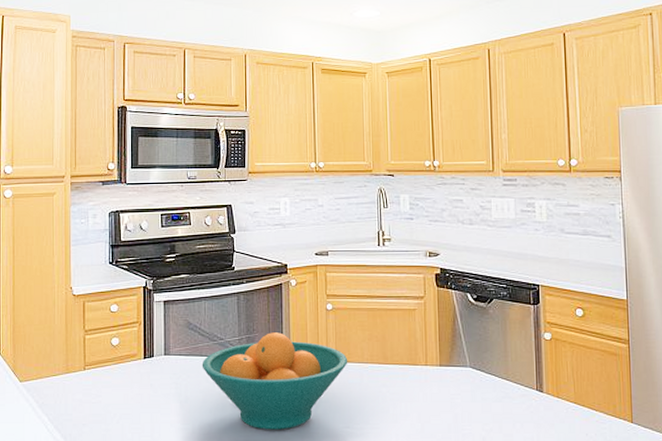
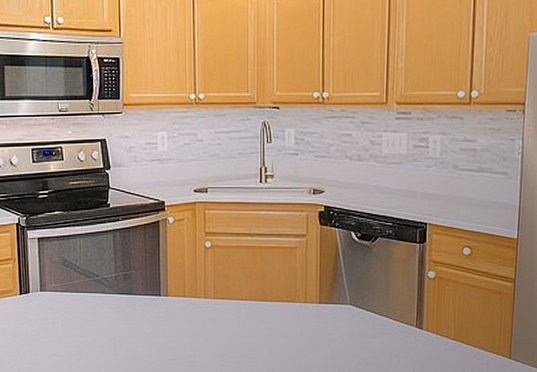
fruit bowl: present [202,332,348,430] -> none [78,270,226,363]

